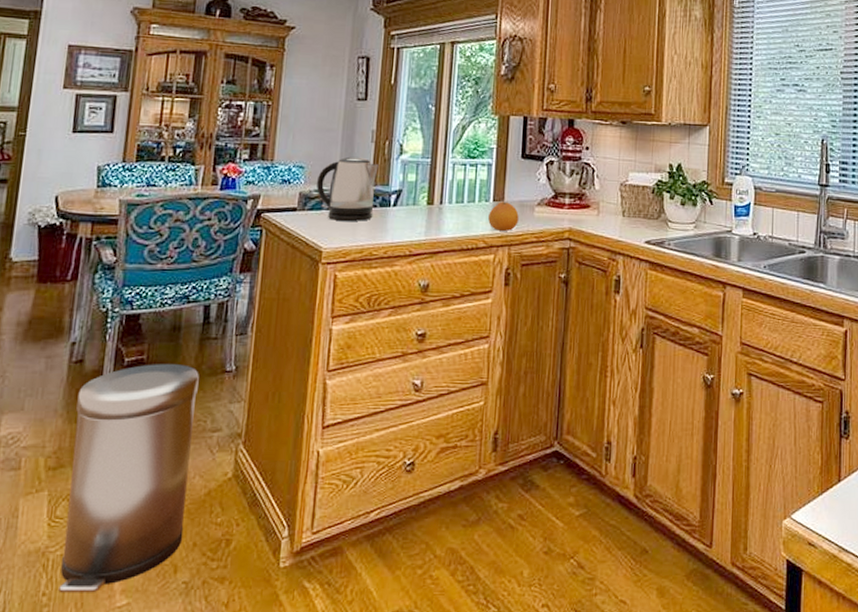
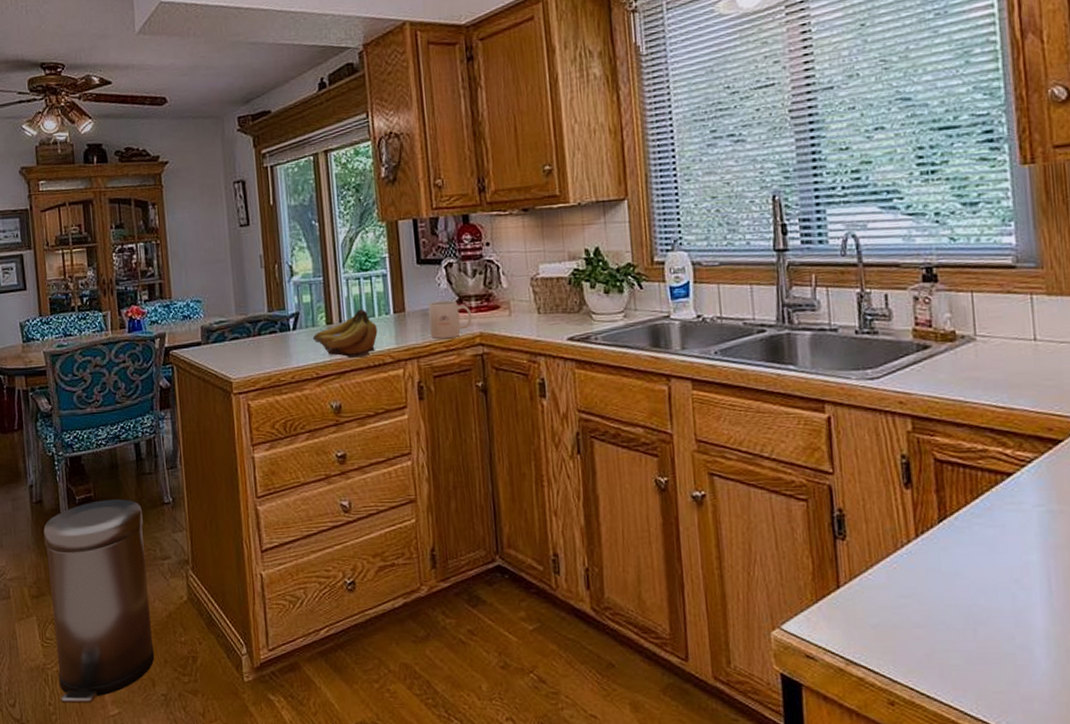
kettle: present [316,156,379,221] -> none [214,284,275,350]
fruit: none [411,193,476,240] -> present [312,309,378,358]
fruit: present [488,201,519,231] -> none [391,312,424,344]
mug: none [524,195,565,231] -> present [428,300,473,340]

